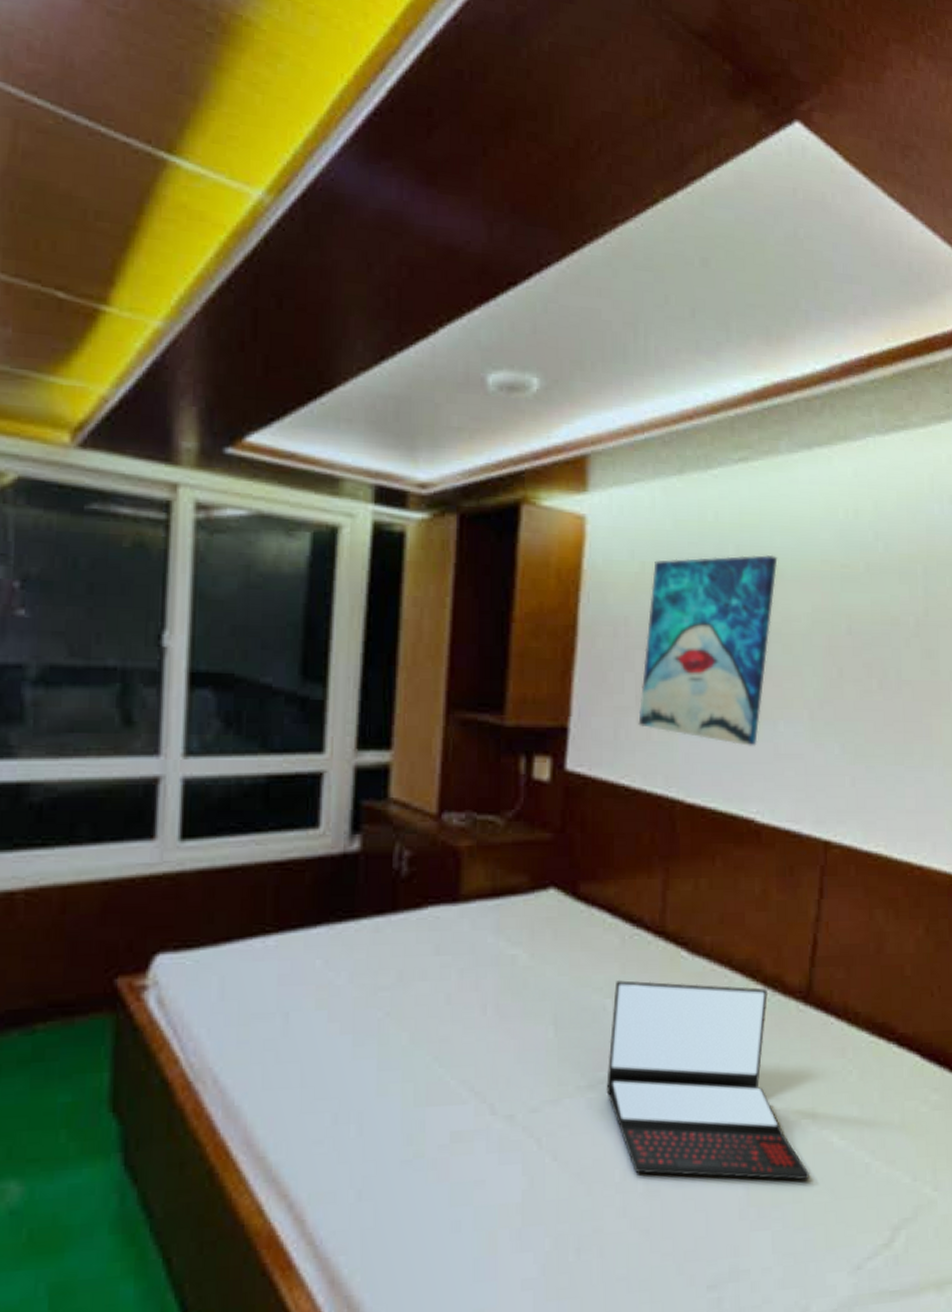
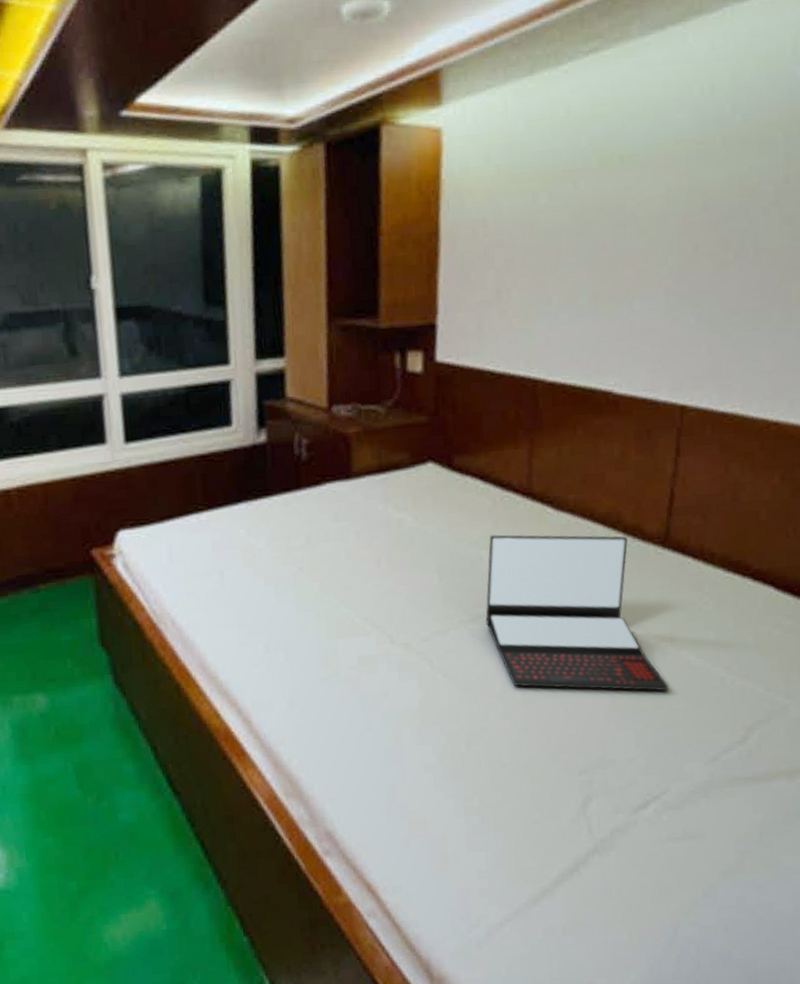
wall art: present [638,555,778,746] -> none [500,142,631,326]

